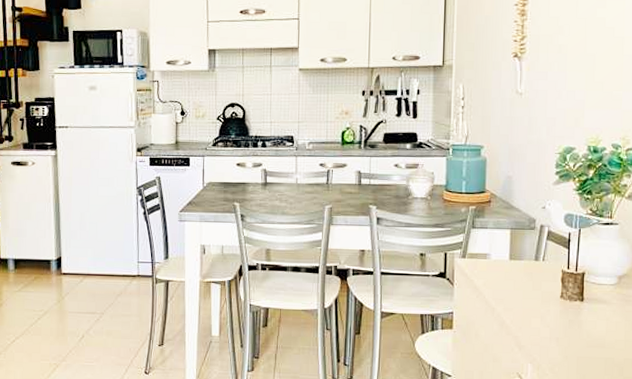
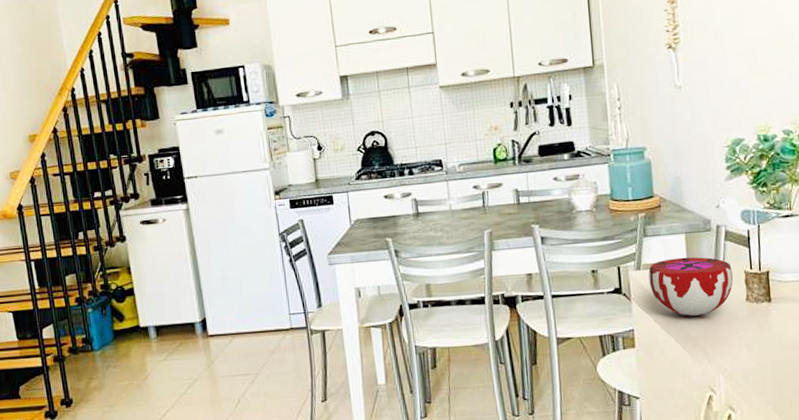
decorative bowl: none [472,251,550,306] -> present [648,257,733,316]

